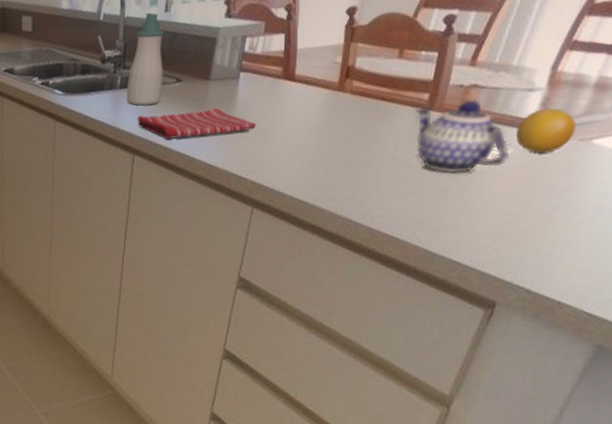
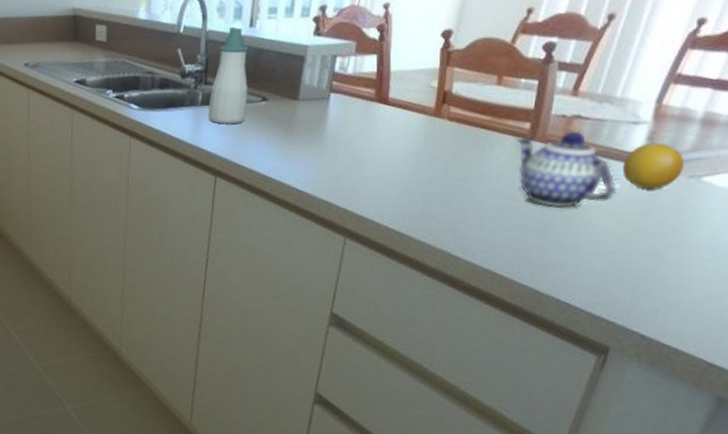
dish towel: present [137,107,257,139] -> none [220,129,349,161]

